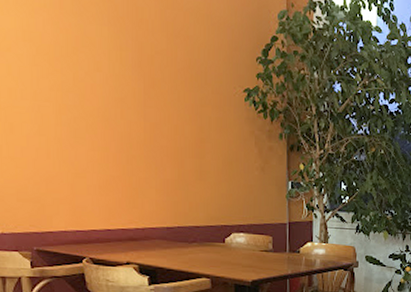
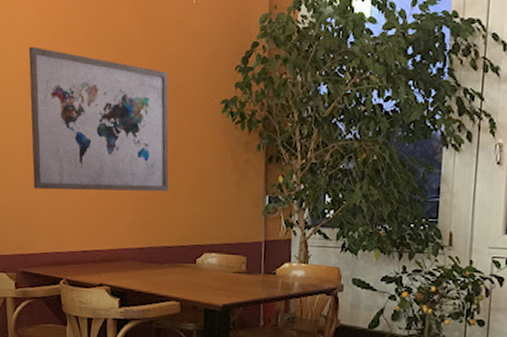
wall art: none [30,11,194,174] -> present [28,46,169,192]

